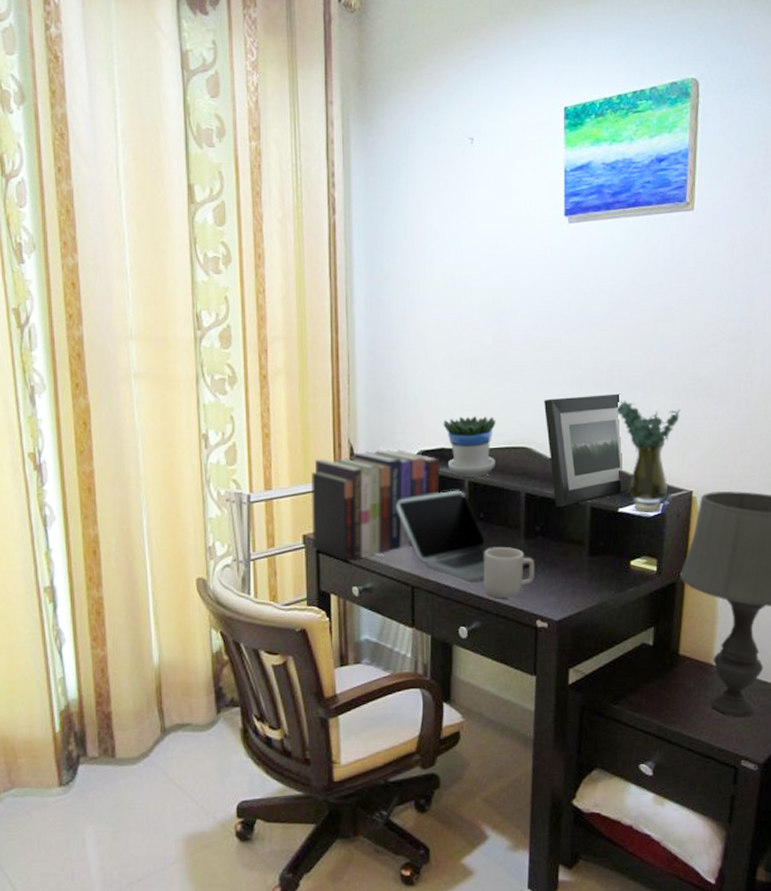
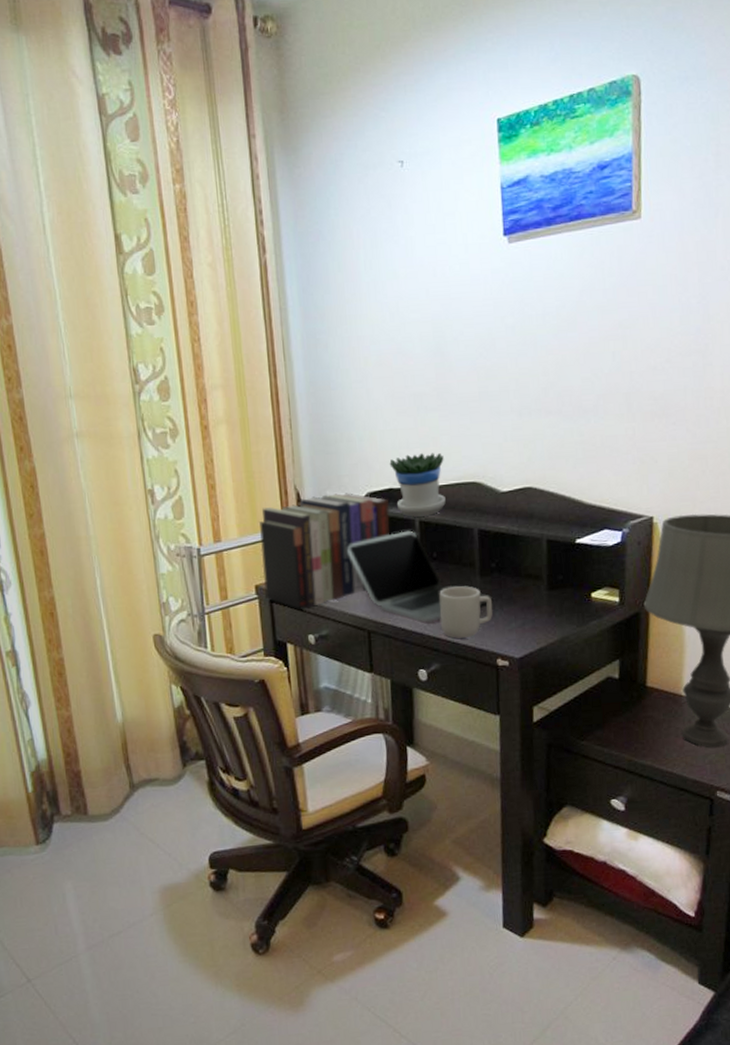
picture frame: present [543,393,637,507] -> none [491,419,593,542]
vase: present [617,401,681,512] -> none [569,427,637,542]

